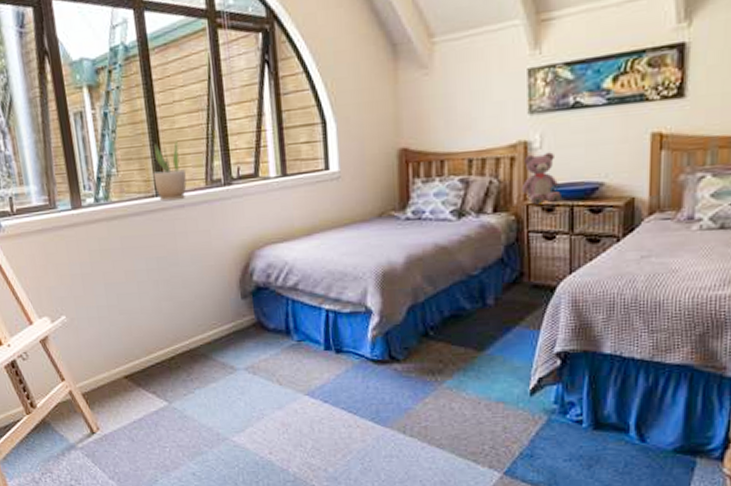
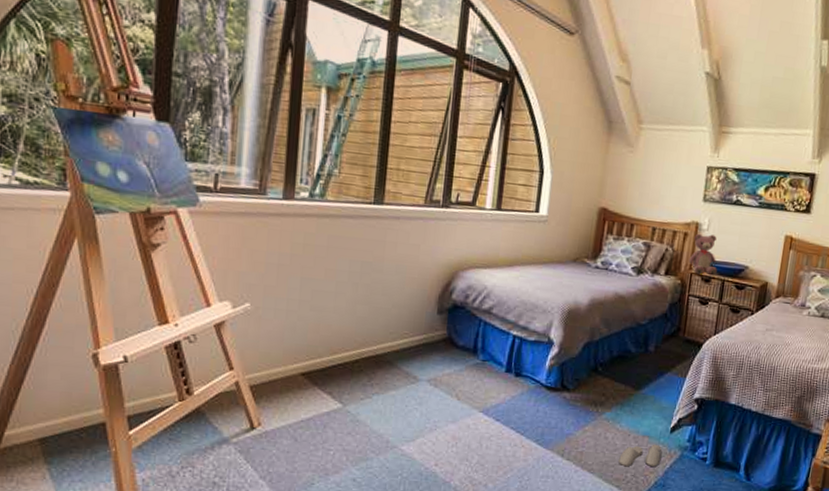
potted plant: present [153,140,187,202] -> none [374,156,407,212]
slippers: none [471,410,524,439] -> present [618,444,662,467]

